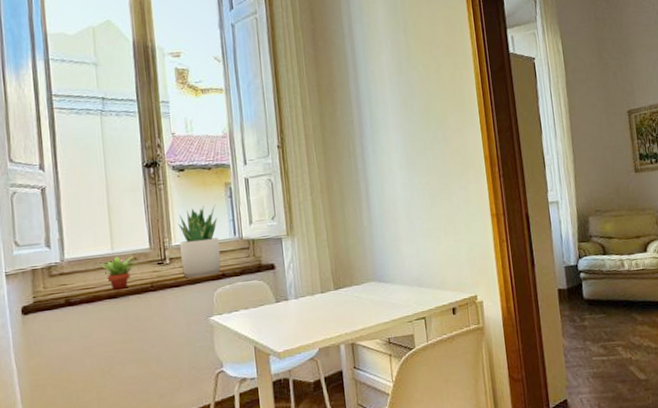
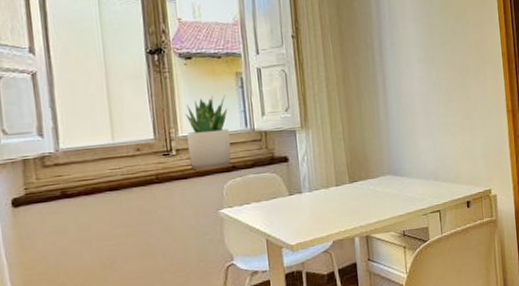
succulent plant: present [99,255,139,291] -> none [98,146,143,183]

